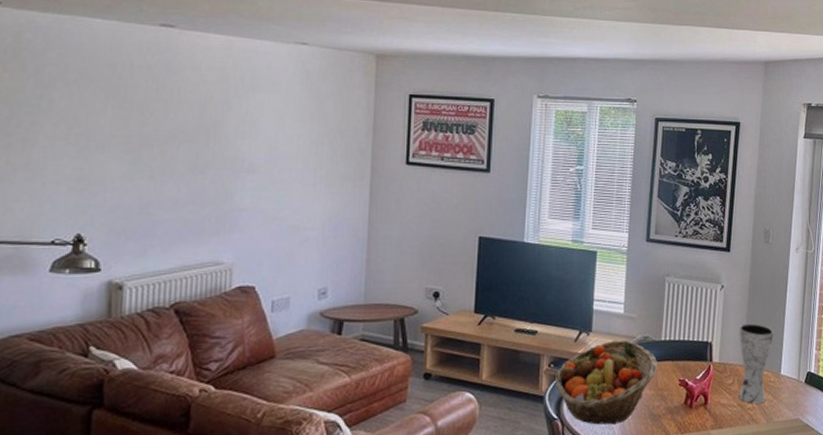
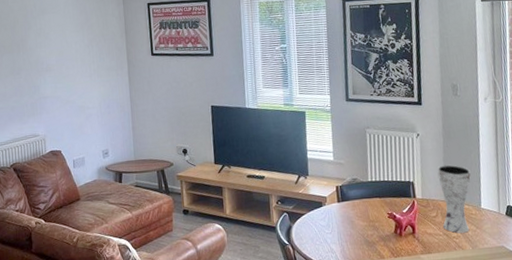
fruit basket: present [555,339,657,425] -> none [283,181,368,250]

